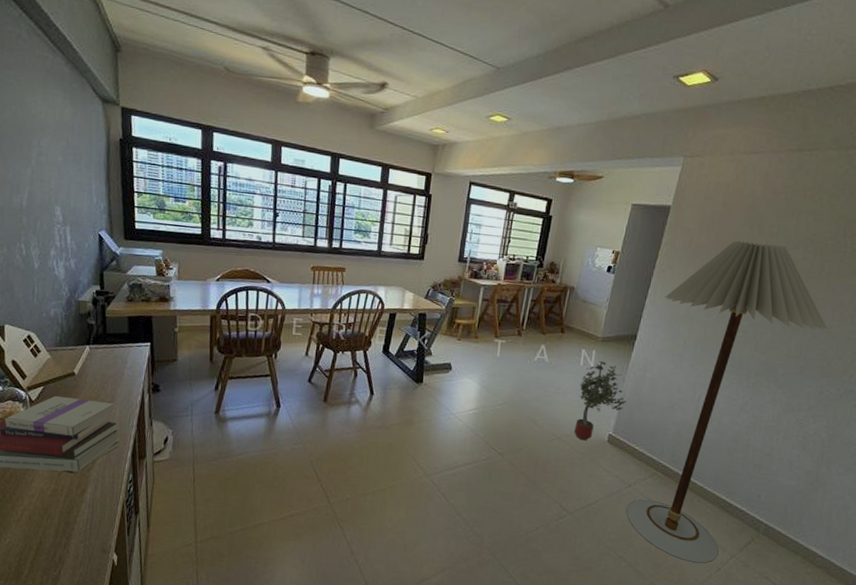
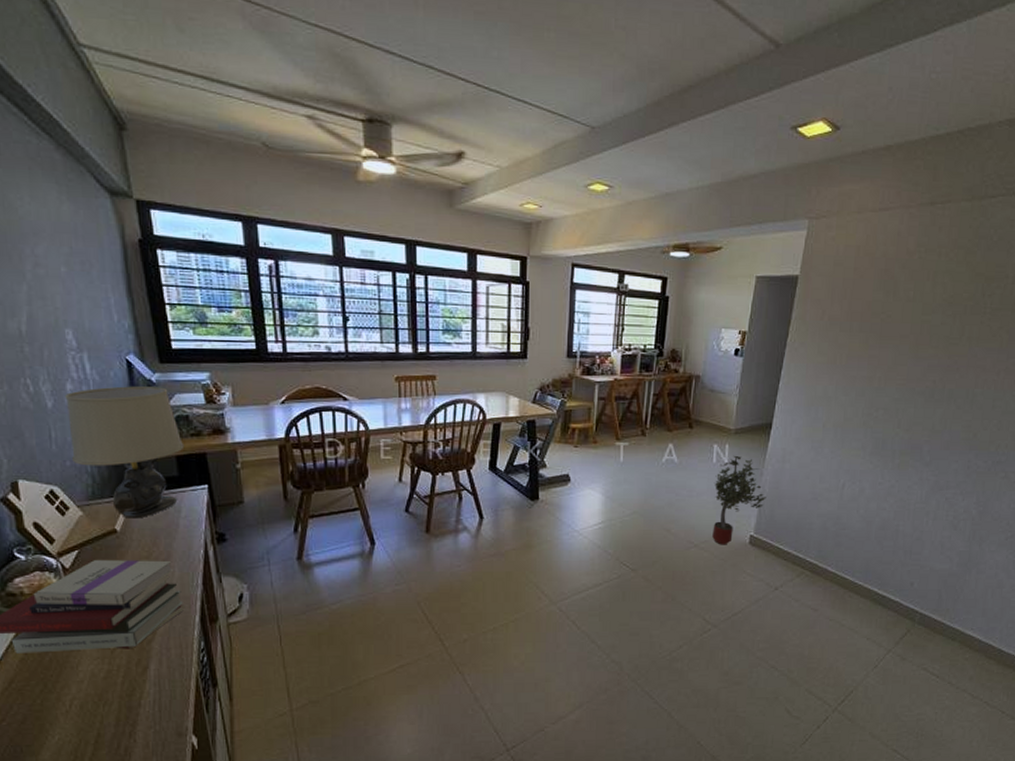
table lamp: none [48,255,136,366] -> present [65,386,185,519]
floor lamp: present [626,240,828,563] -> none [775,309,971,662]

